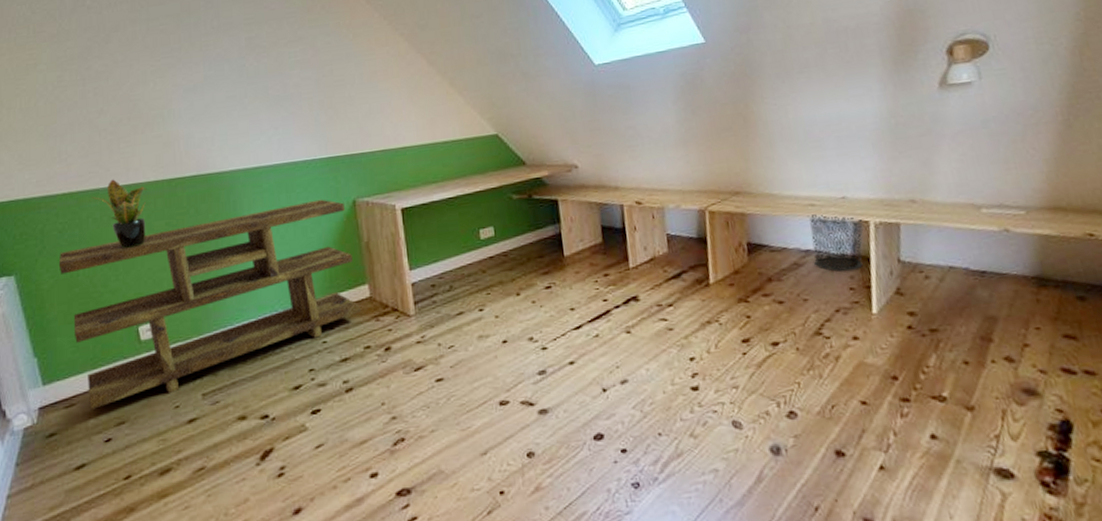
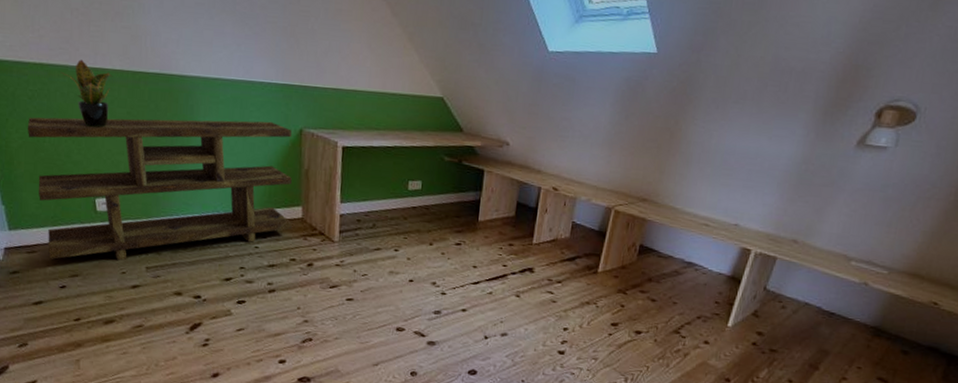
waste bin: present [807,214,864,273] -> none [692,233,746,288]

